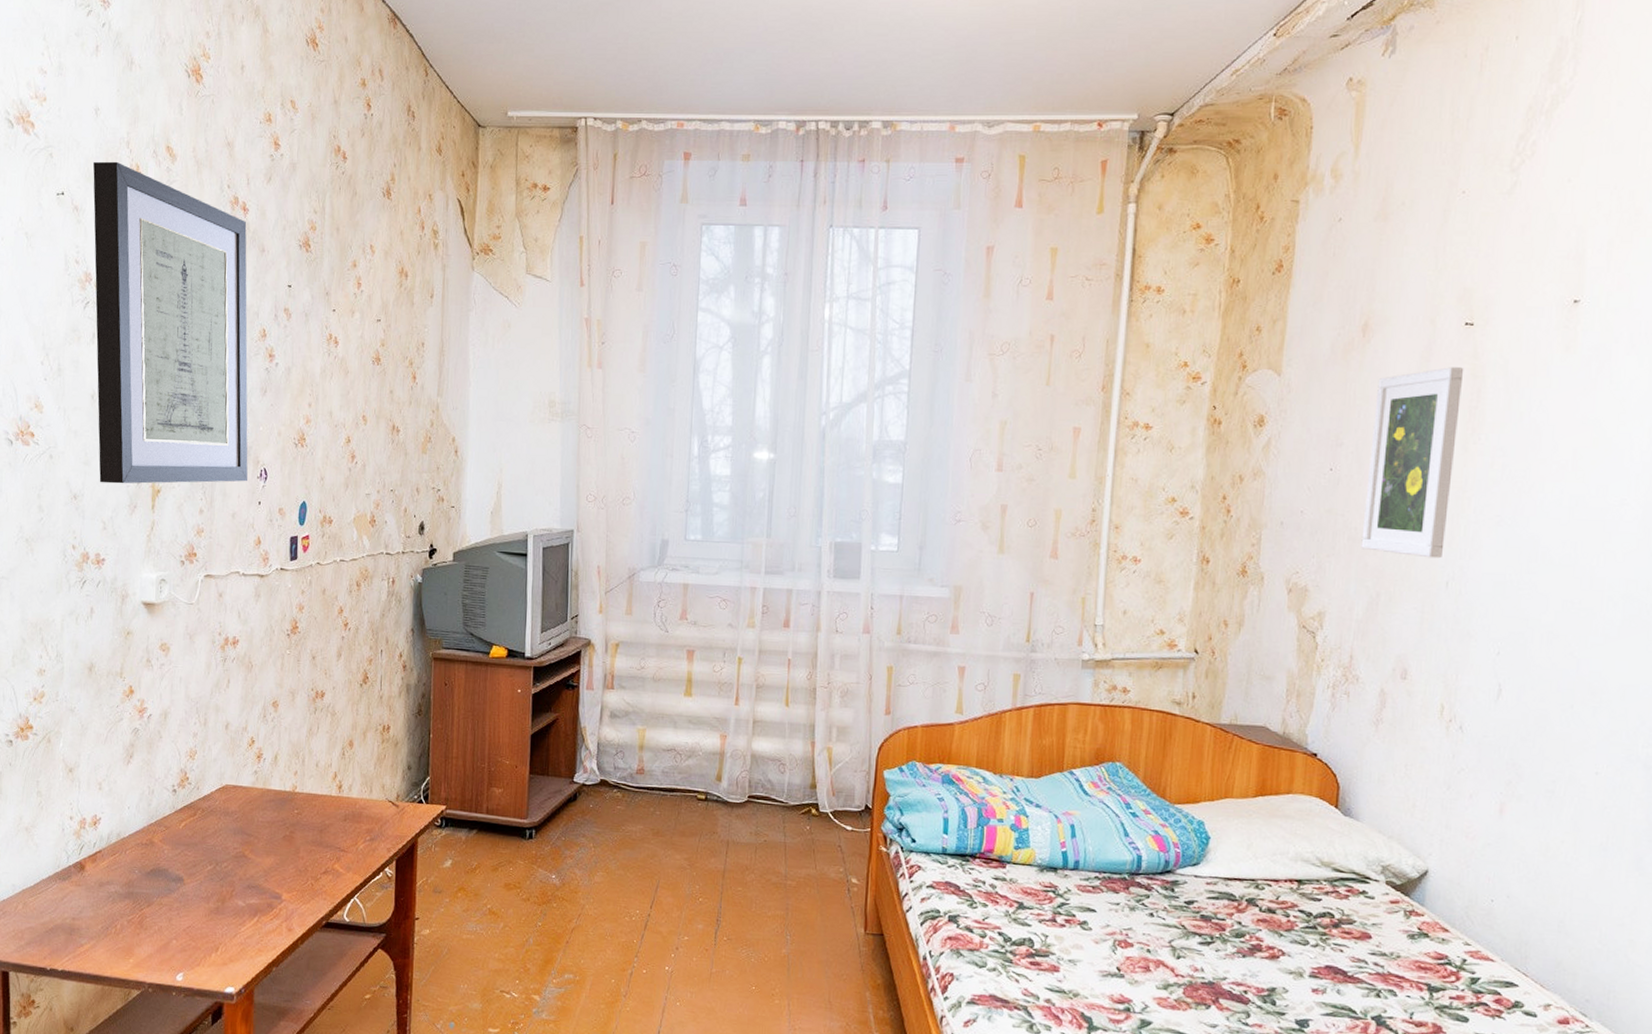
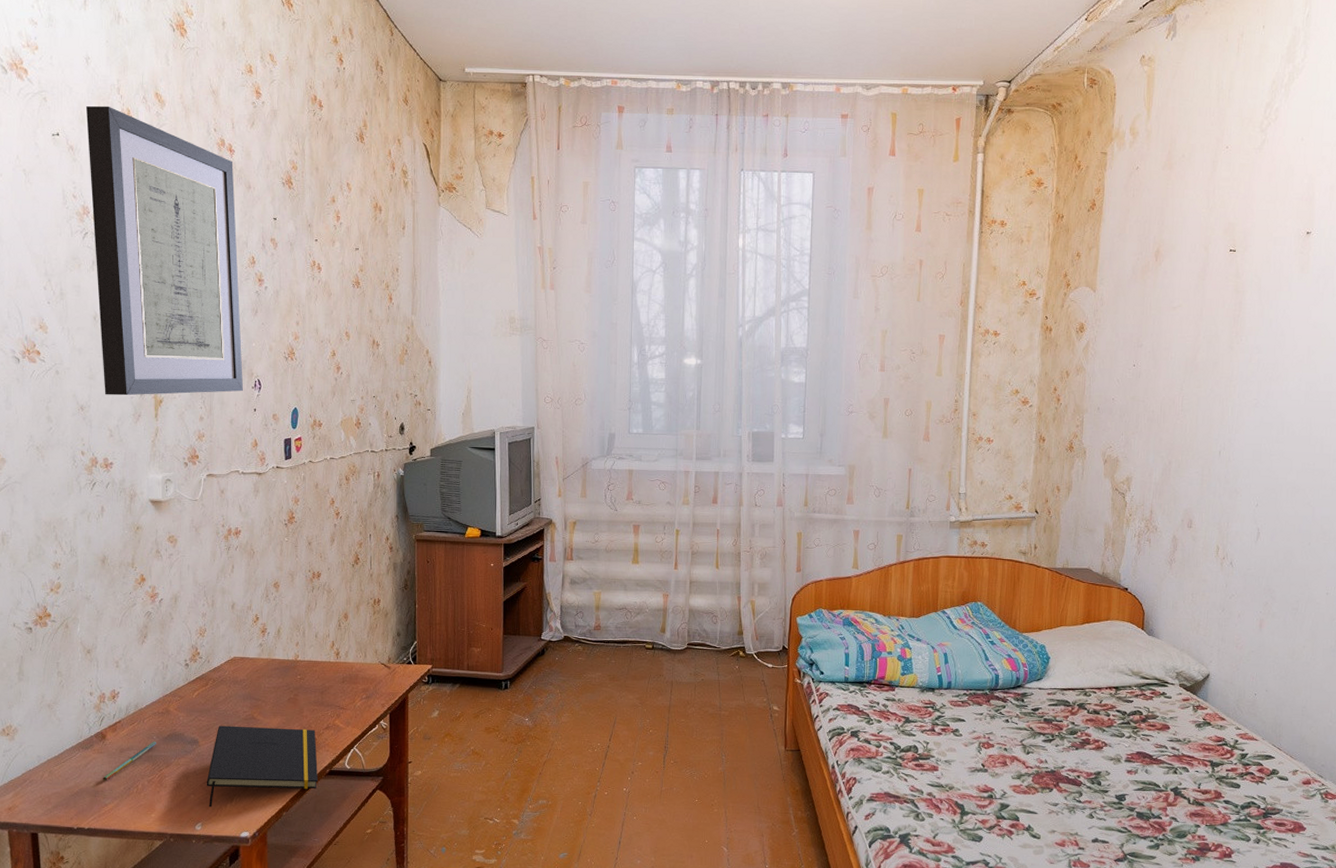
pen: none [79,875,138,918] -> present [102,741,156,781]
notepad: none [190,862,313,956] -> present [206,725,318,808]
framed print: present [1361,367,1464,559] -> none [1157,284,1230,433]

